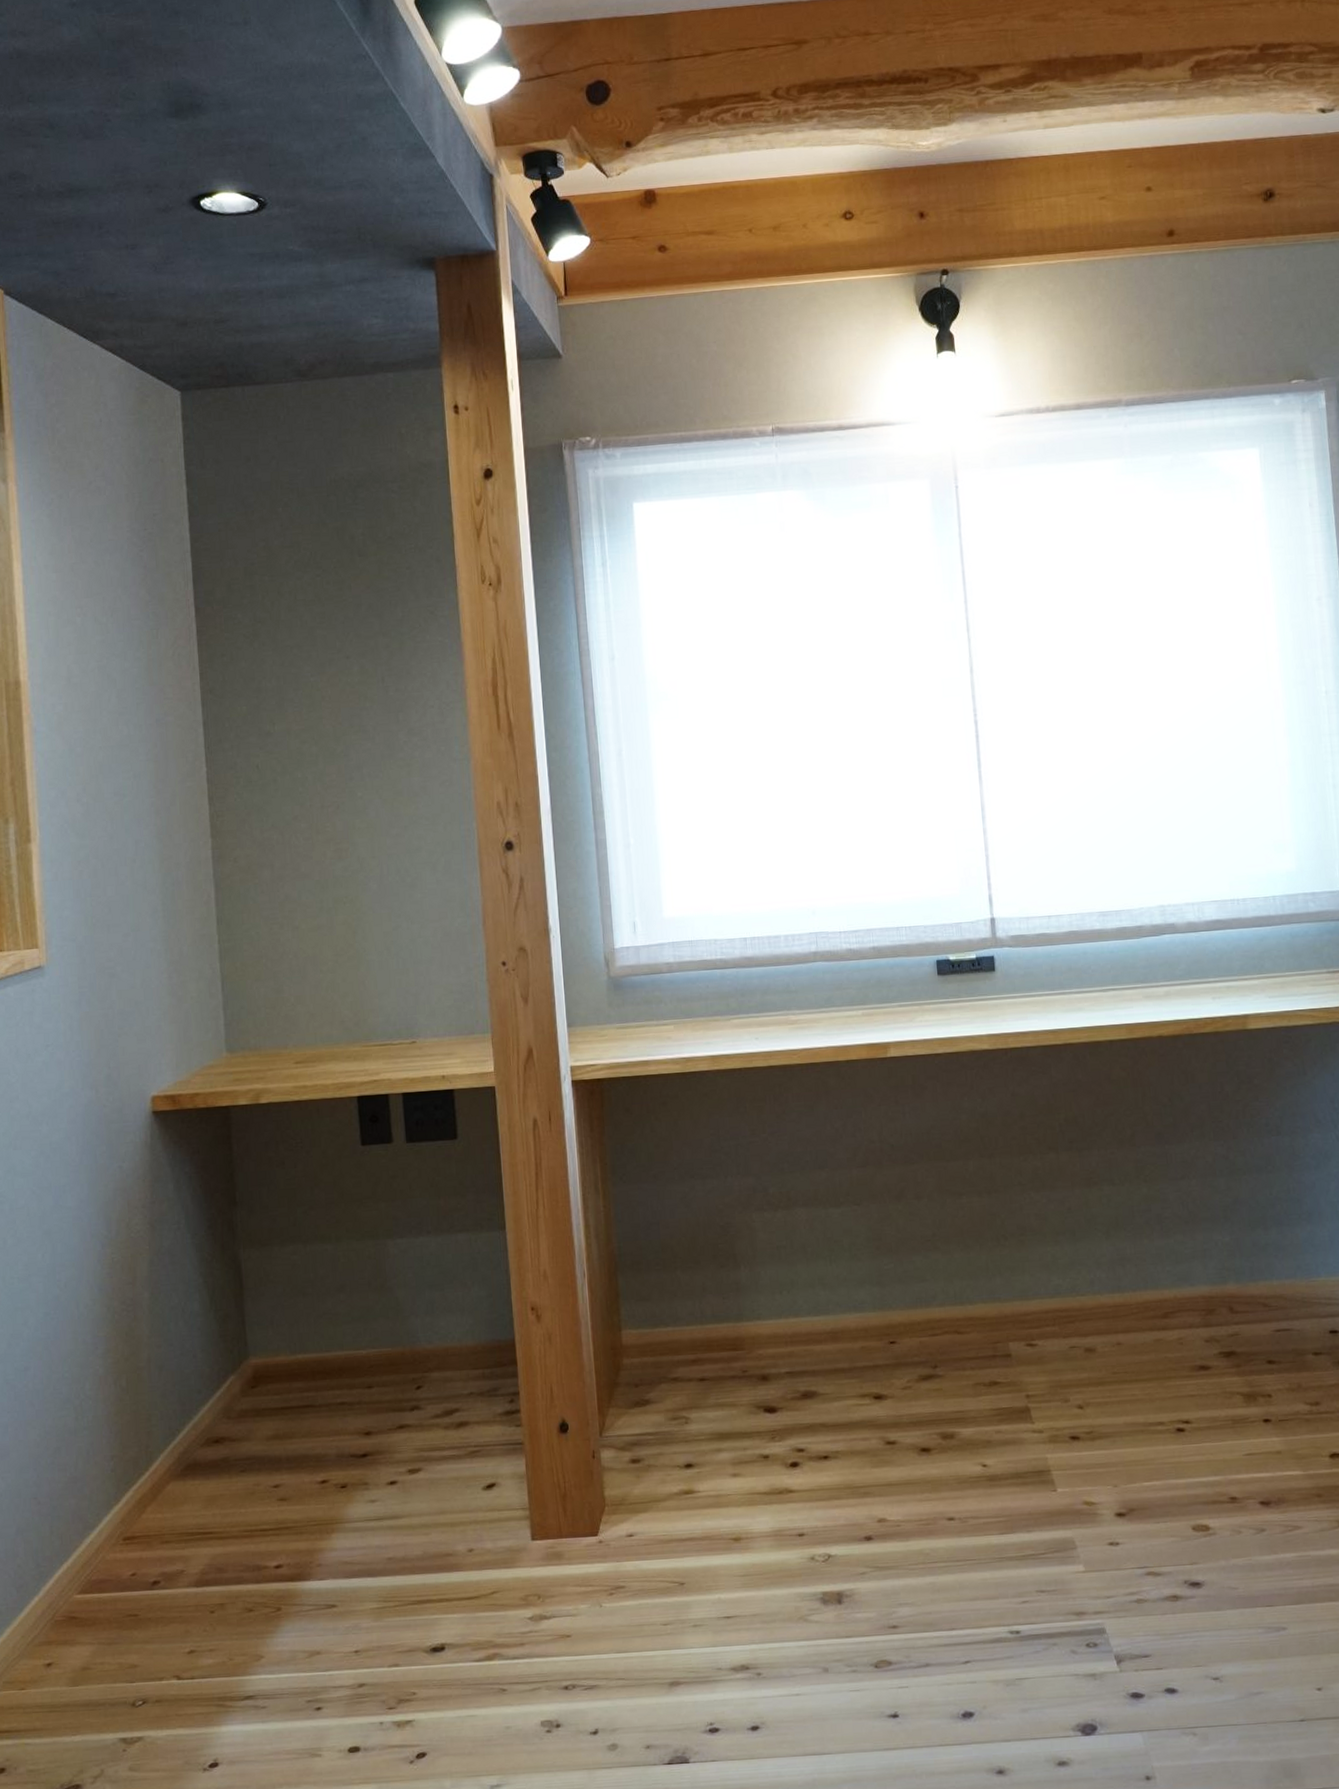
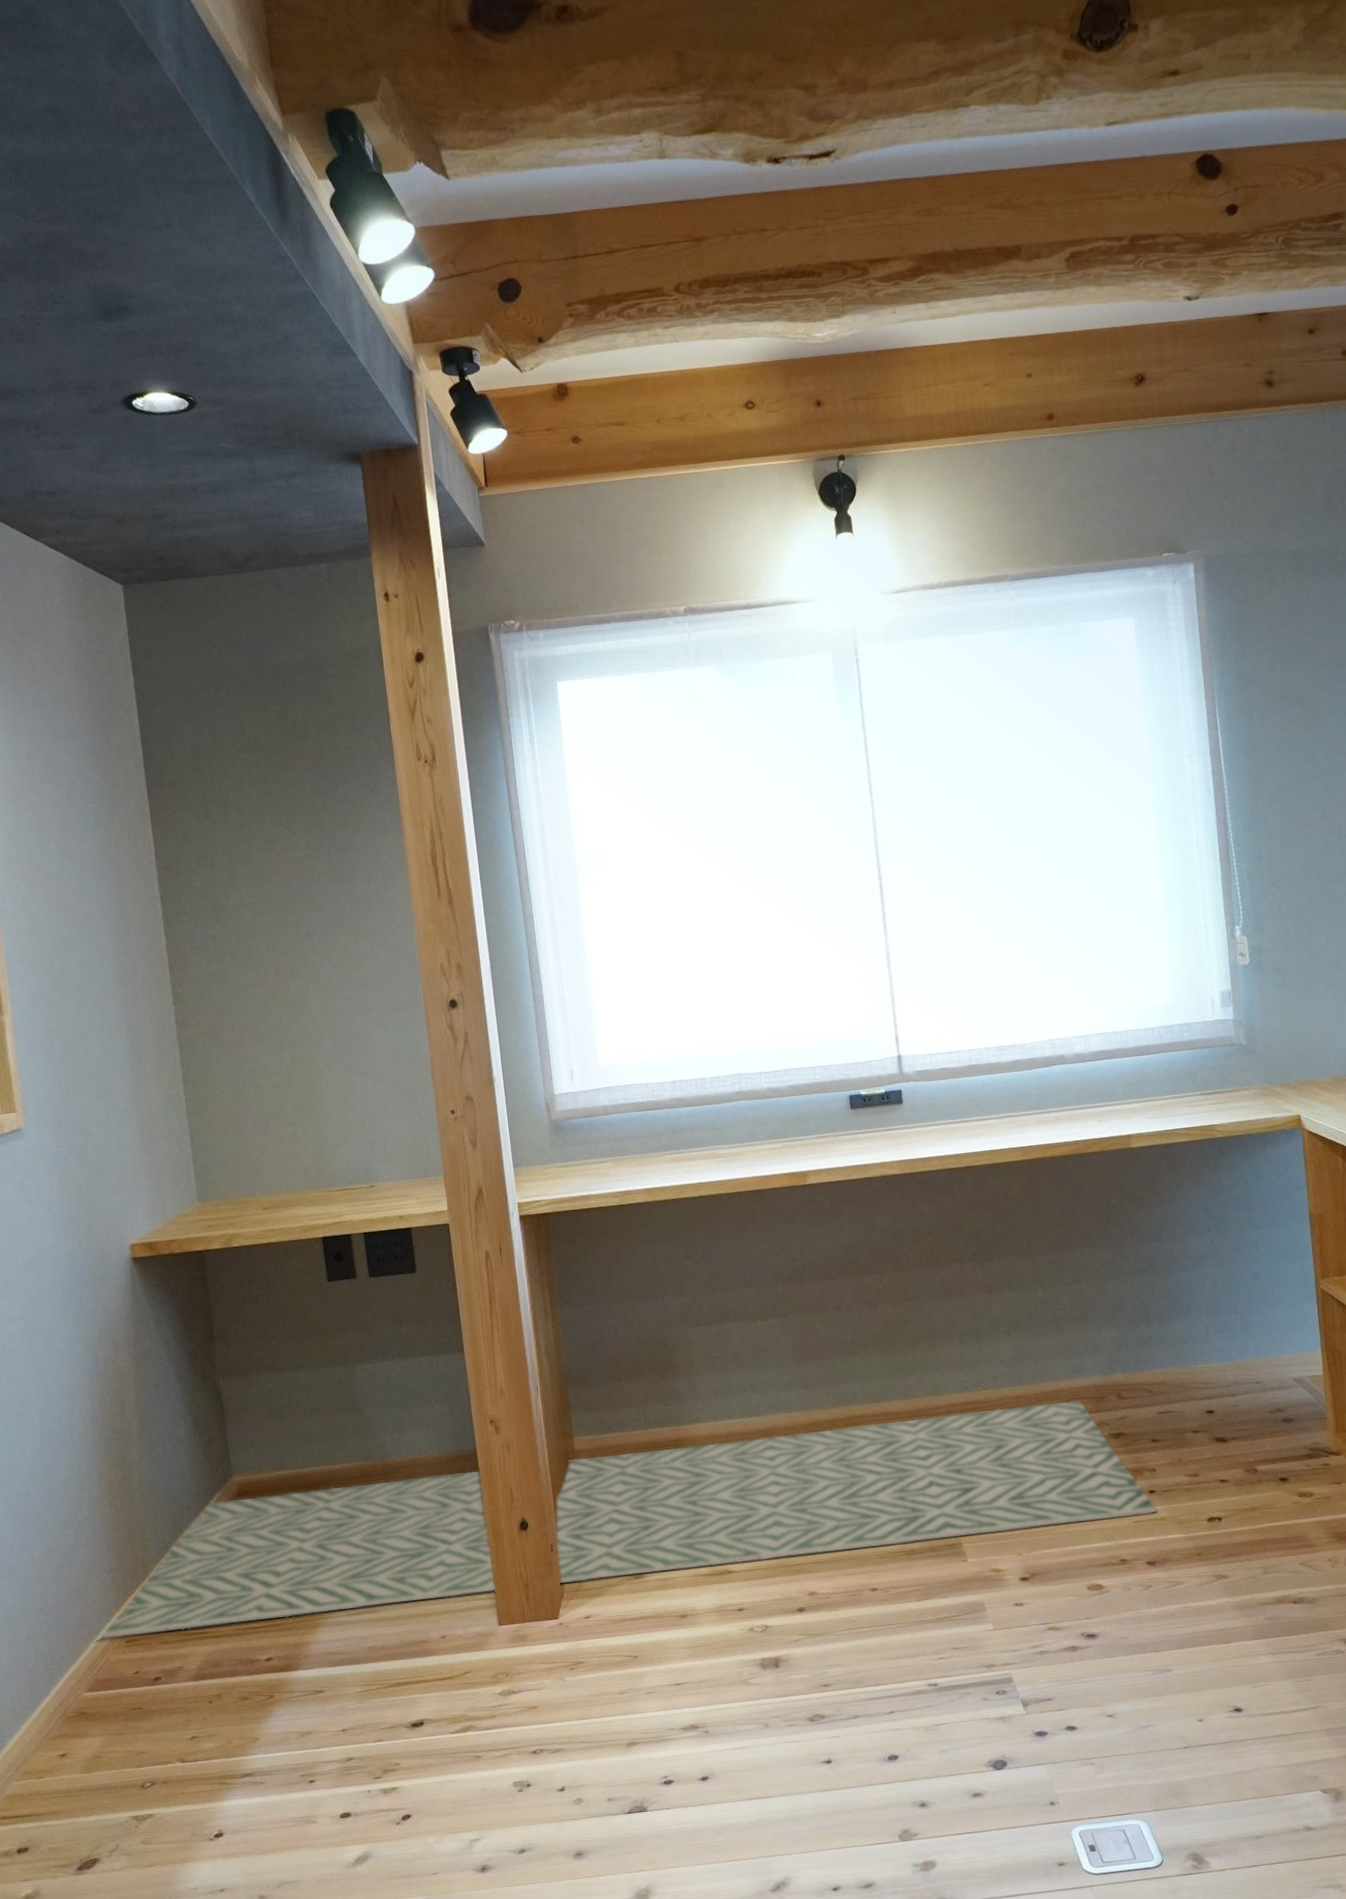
rug: none [95,1312,1272,1535] -> present [99,1400,1157,1640]

